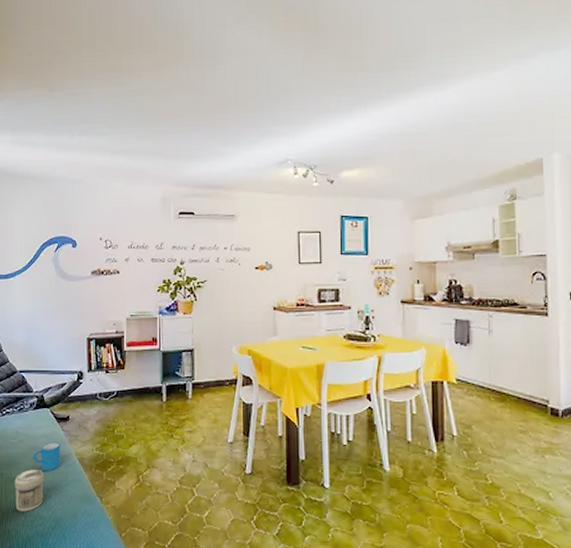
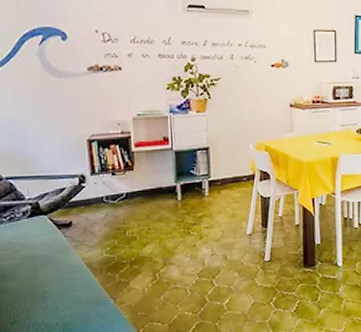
jar: present [14,470,45,512] -> none [10,279,48,323]
mug: present [32,442,61,471] -> none [30,249,66,280]

